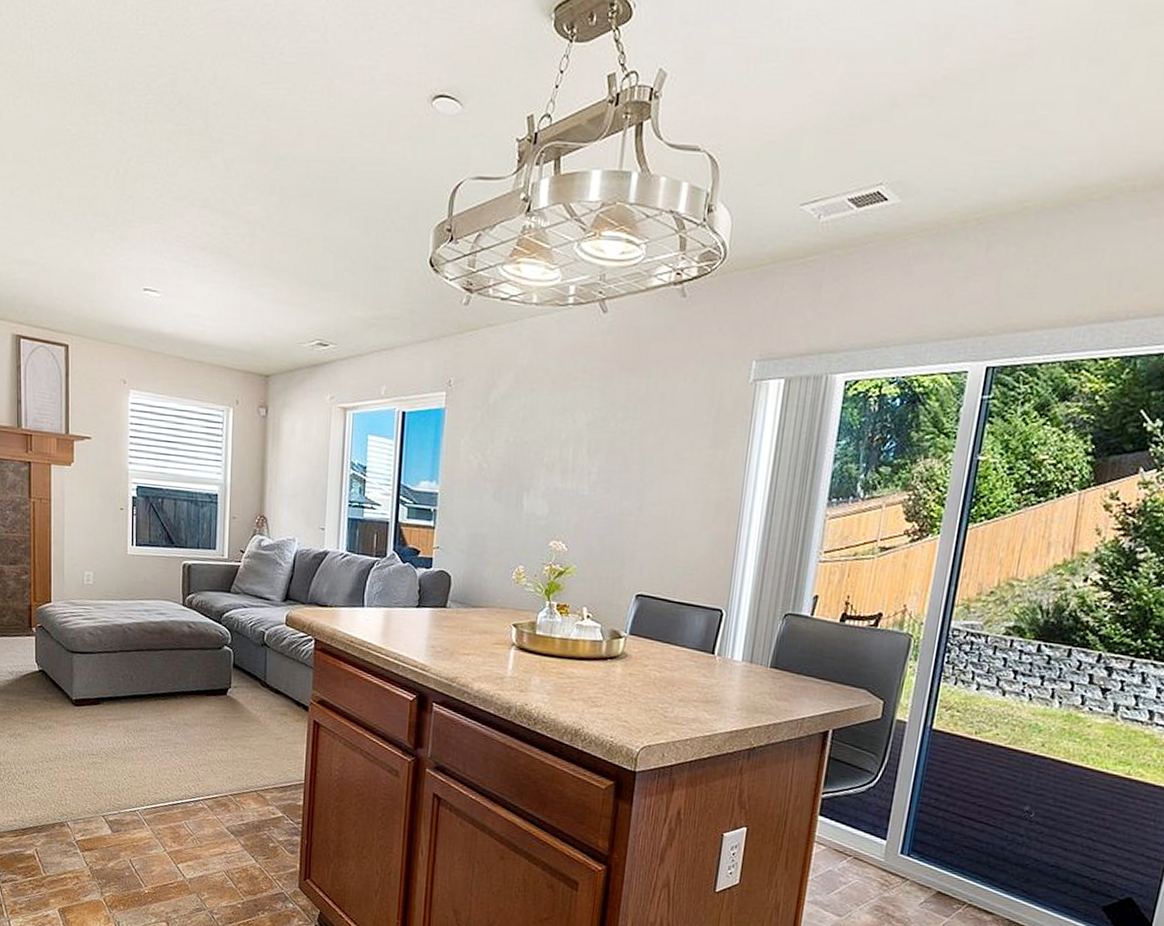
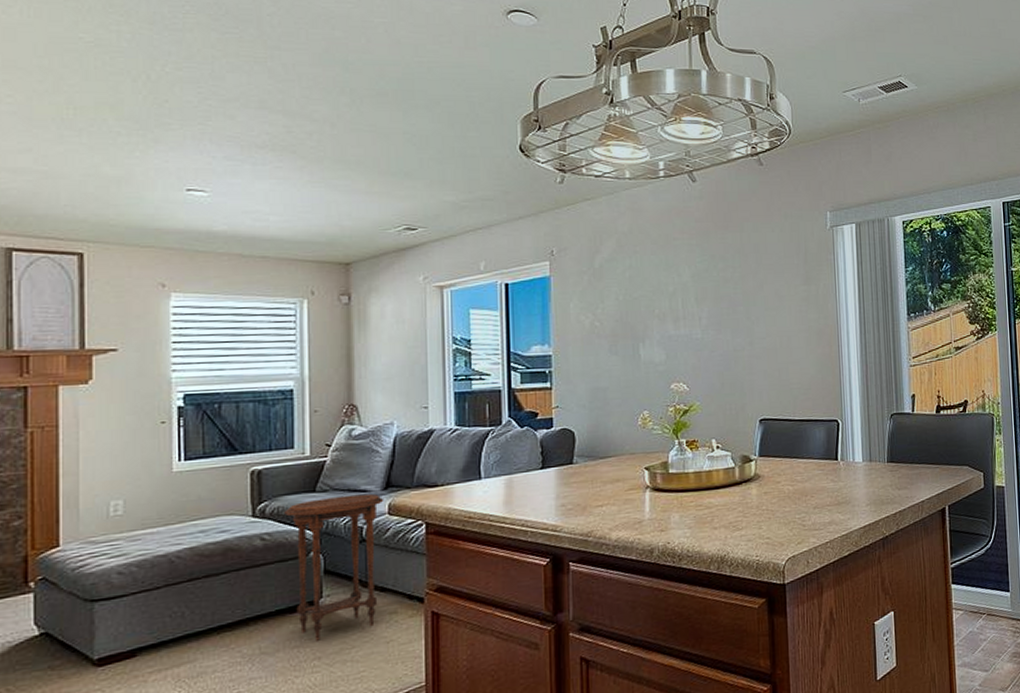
side table: none [206,599,283,724] -> present [284,494,384,641]

